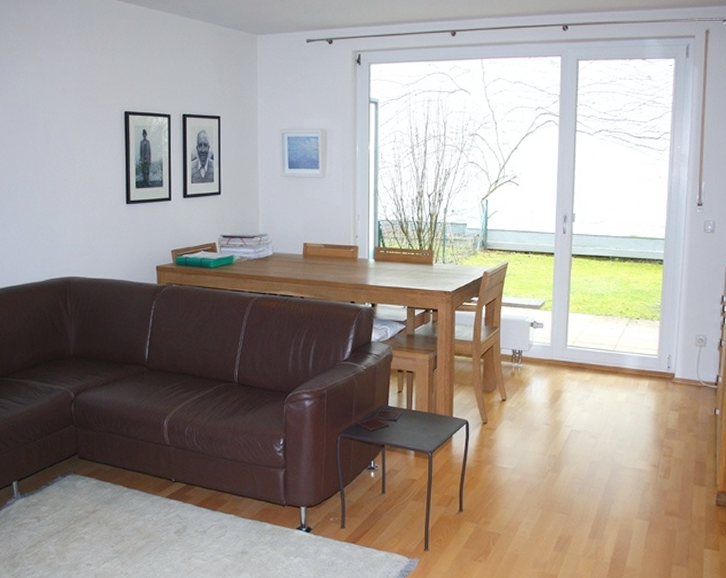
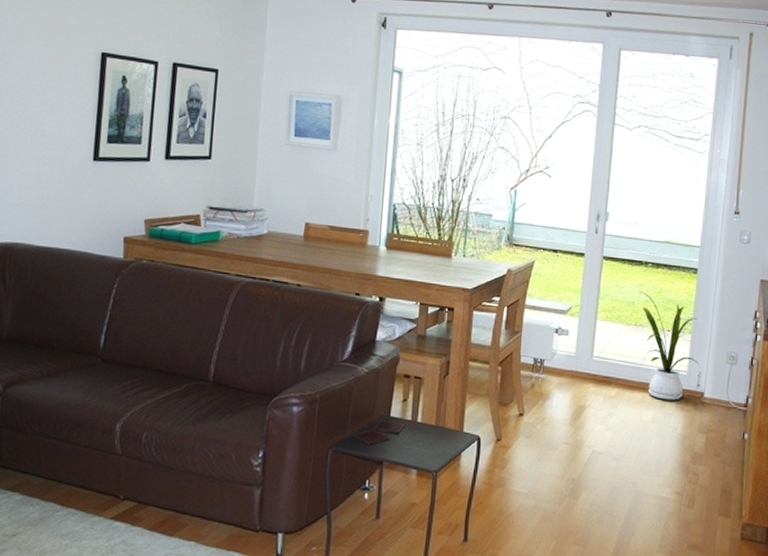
house plant: none [607,283,669,382] -> present [638,291,699,400]

